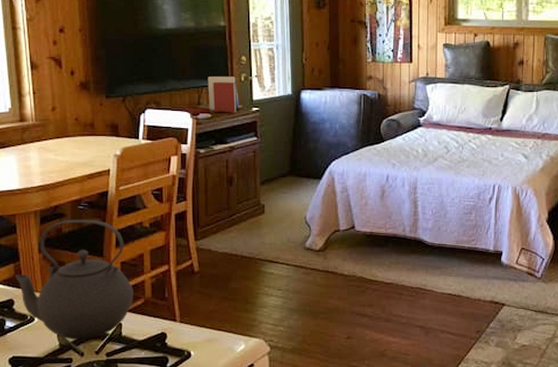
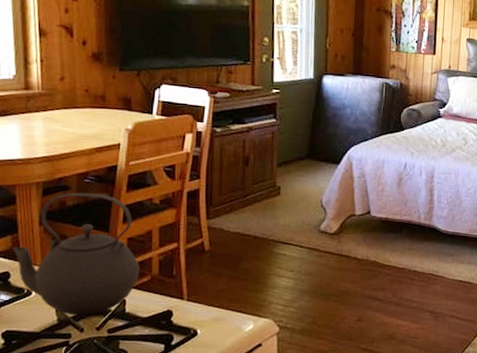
books: present [208,76,239,113] -> none [227,55,259,94]

